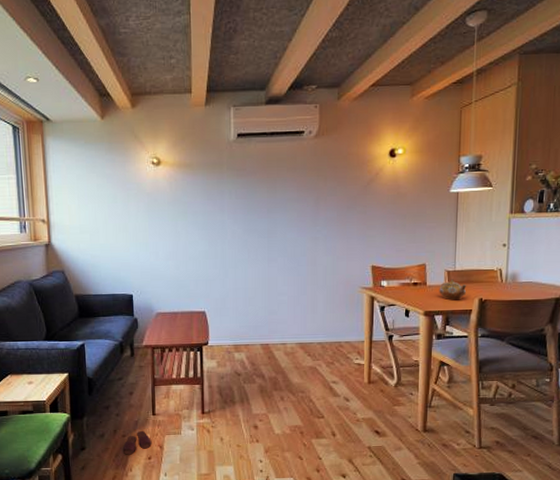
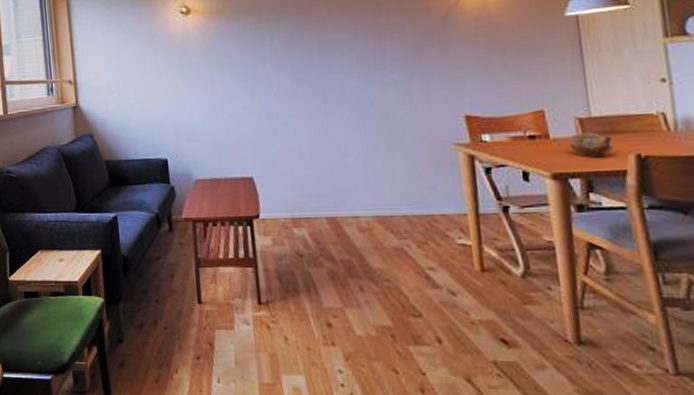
slippers: present [122,430,151,455] -> none [165,322,199,352]

